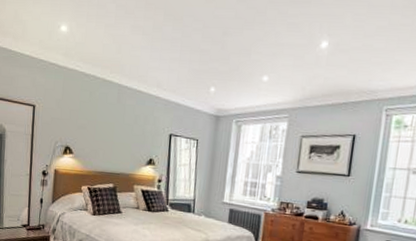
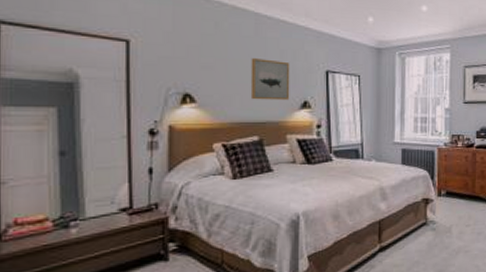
wall art: none [110,121,142,157] -> present [250,58,290,101]

